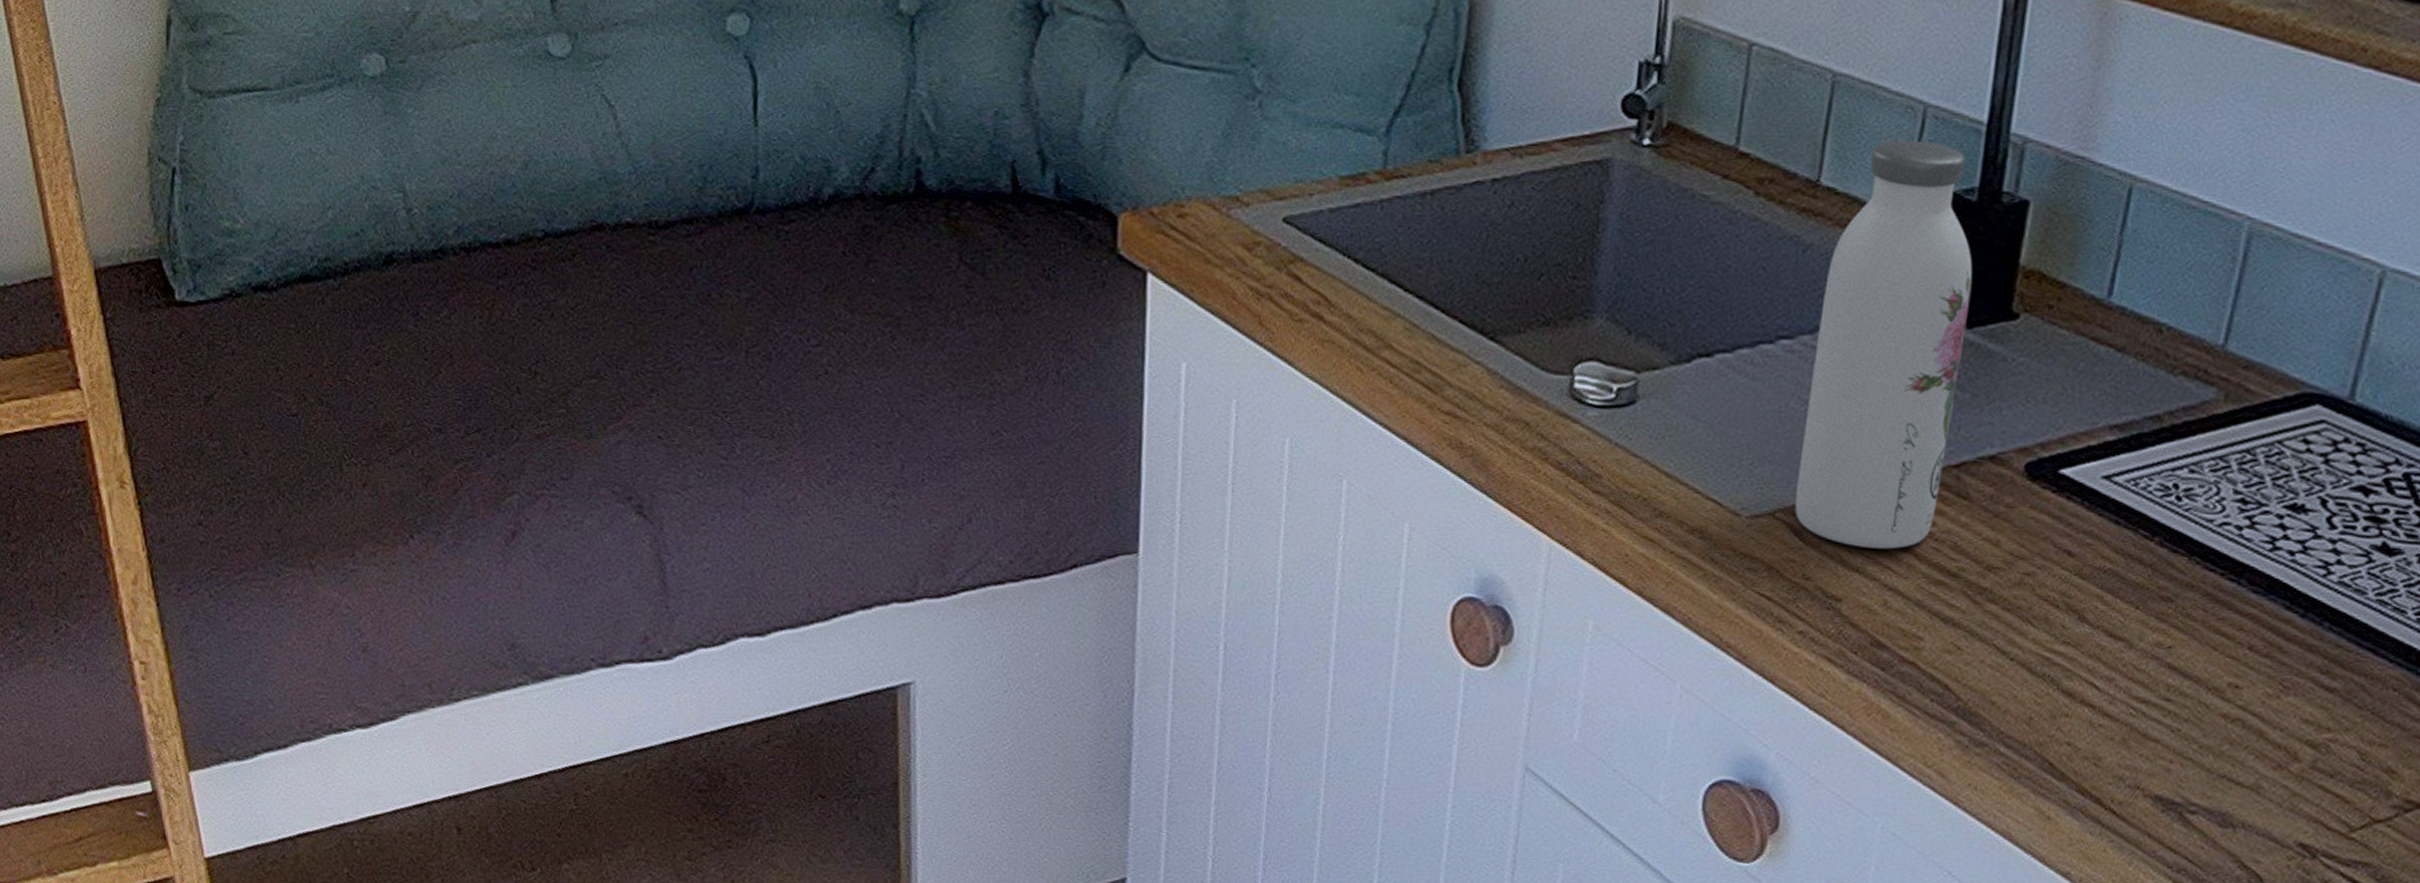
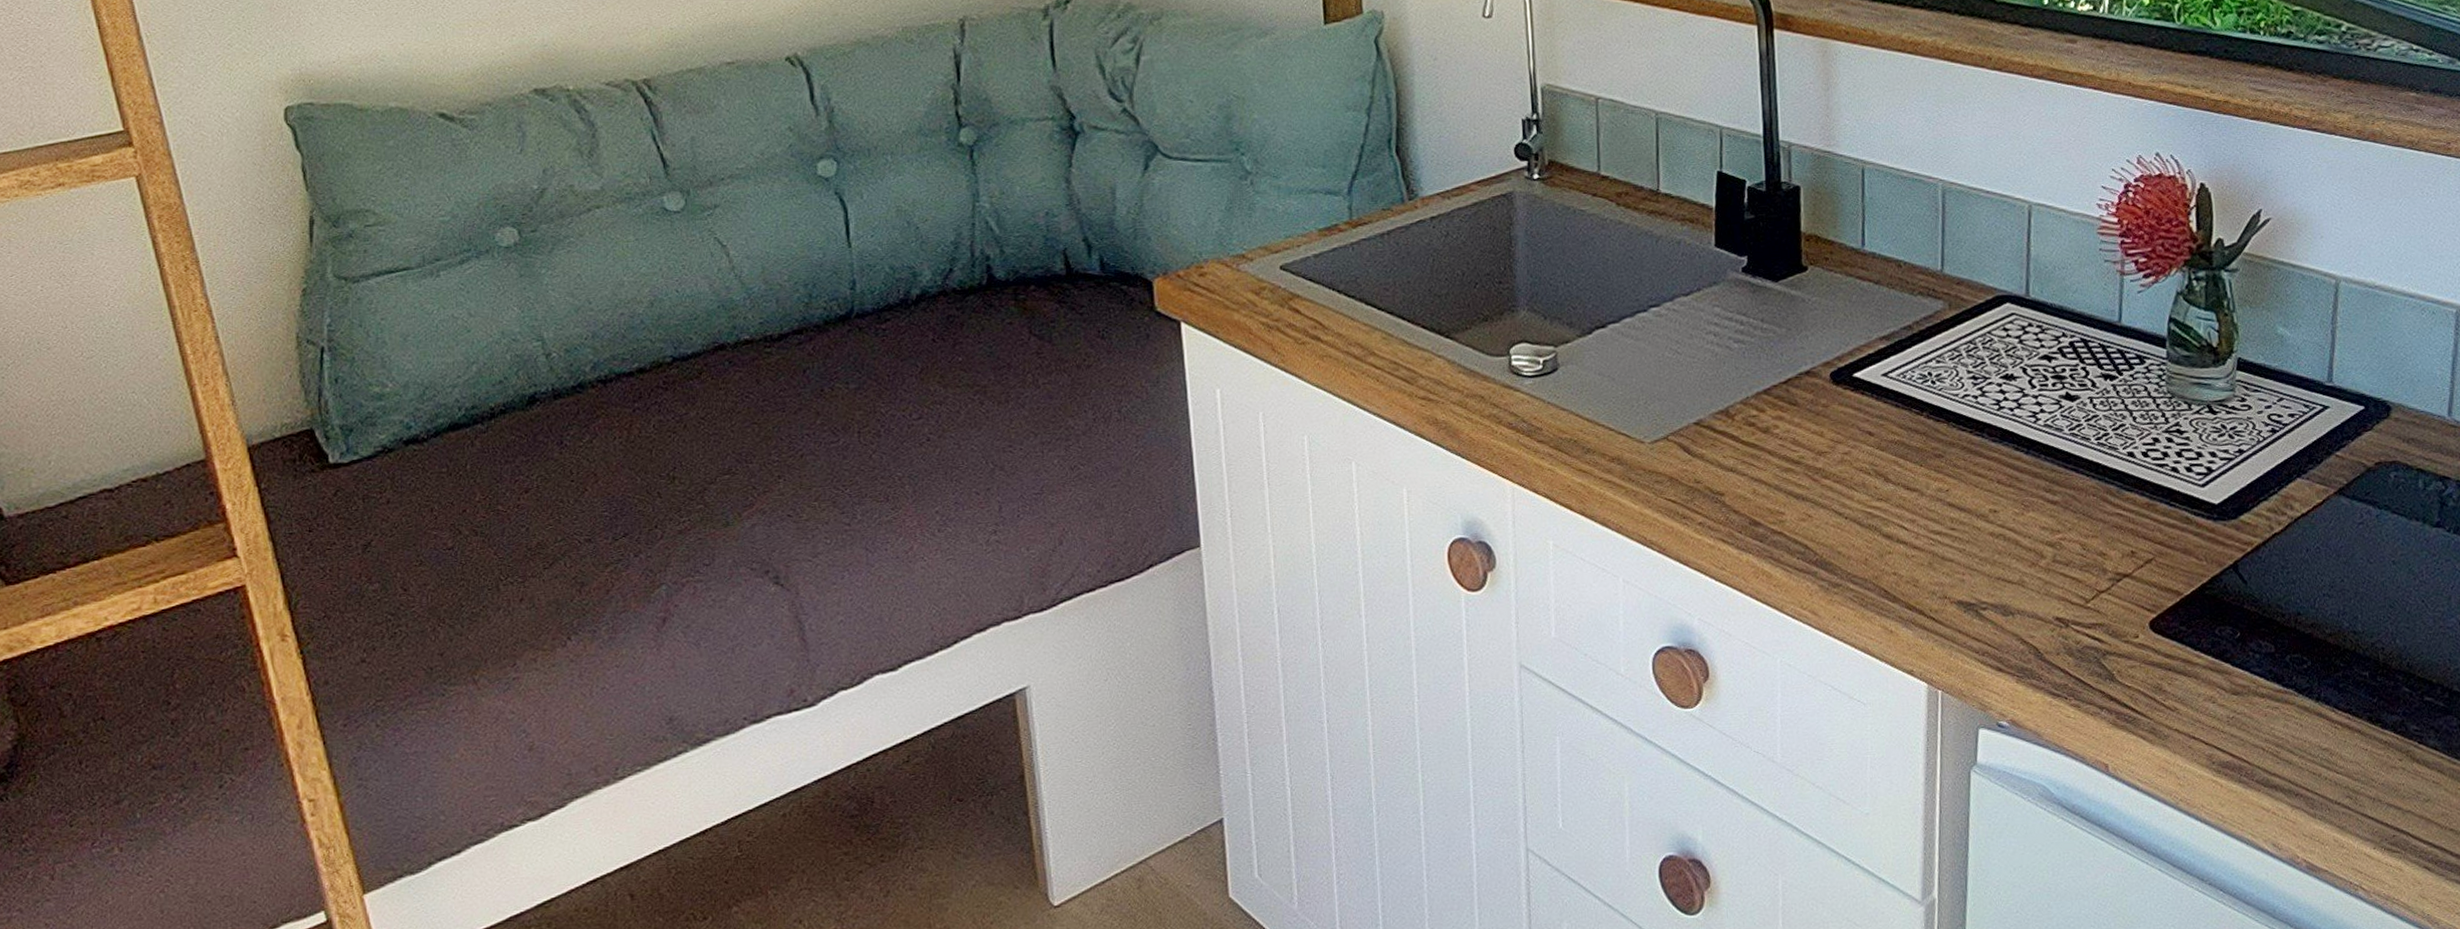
water bottle: present [1795,139,1973,550] -> none [1675,153,1777,453]

